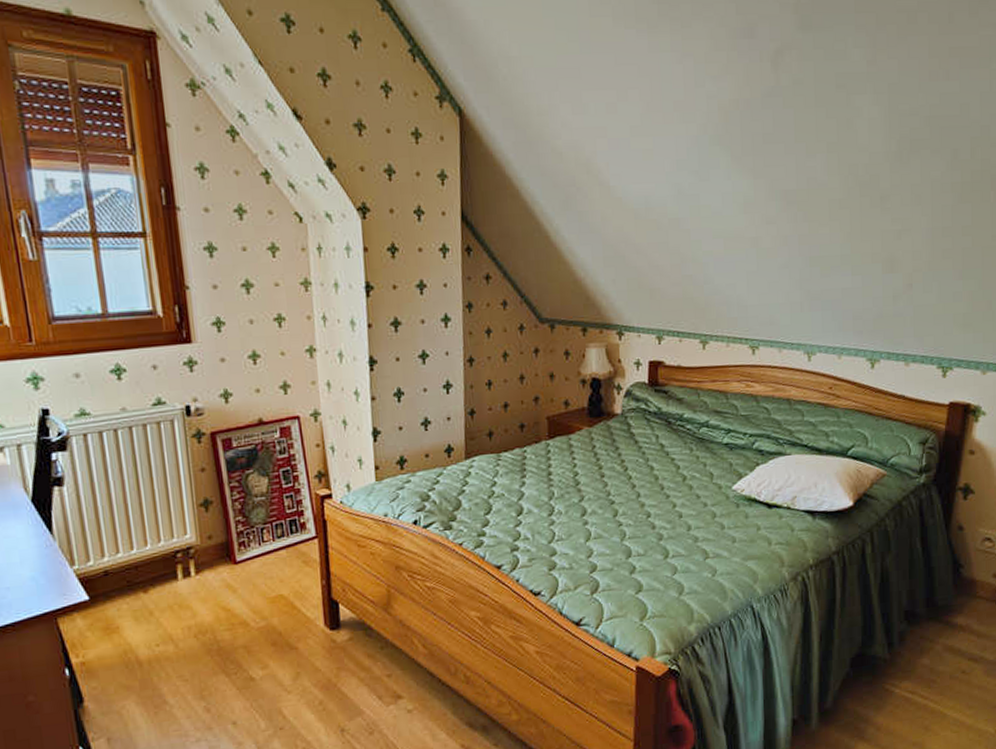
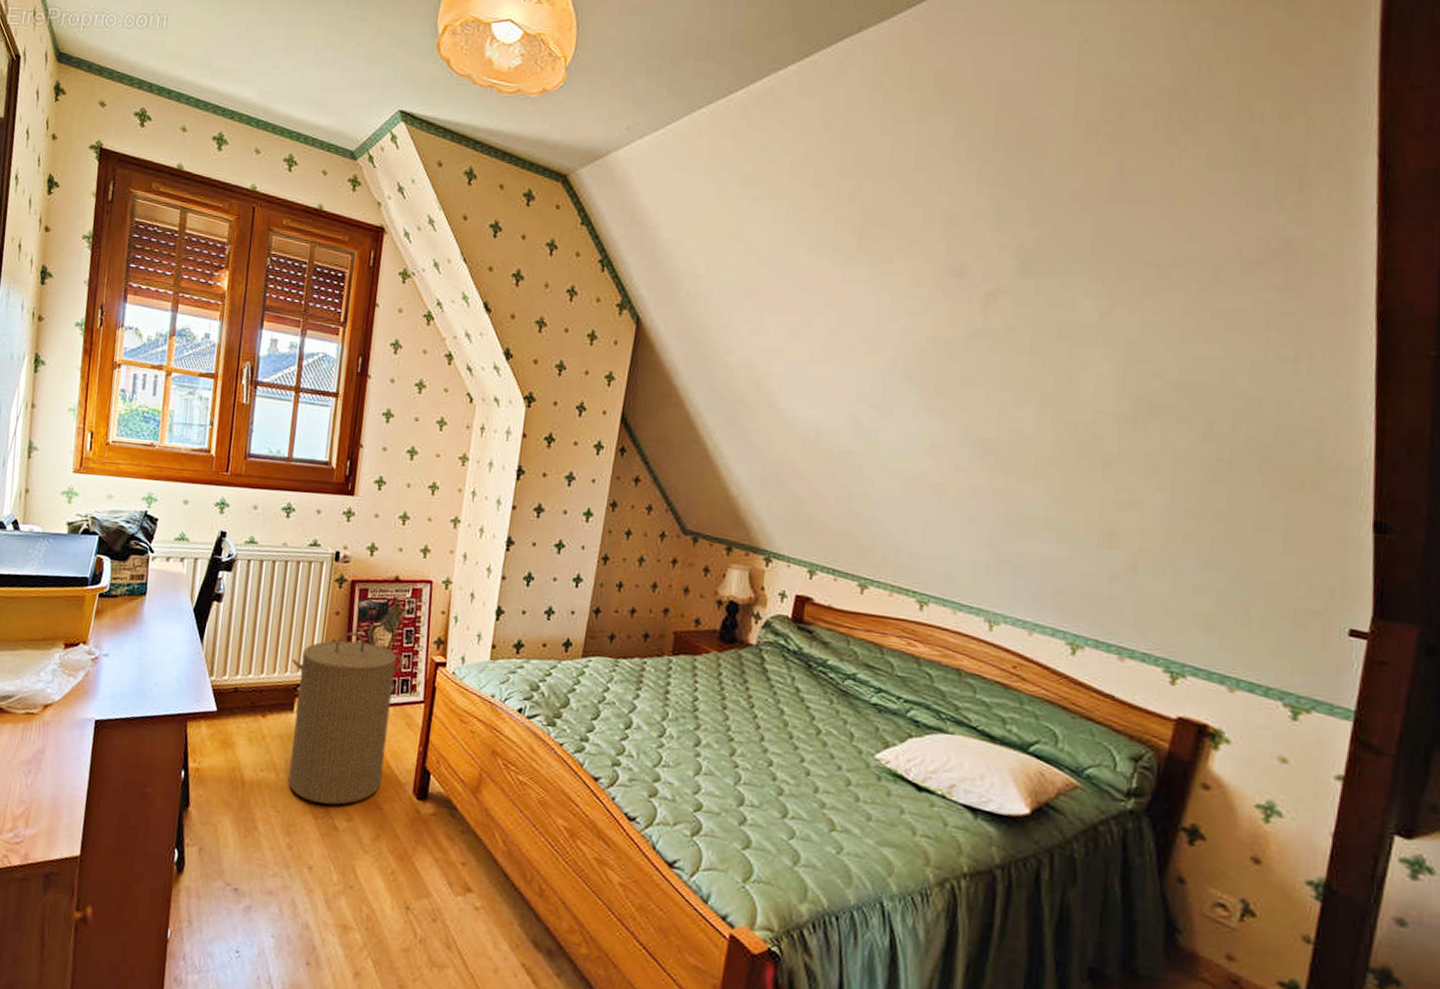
laundry hamper: none [163,484,290,661] -> present [288,631,403,805]

